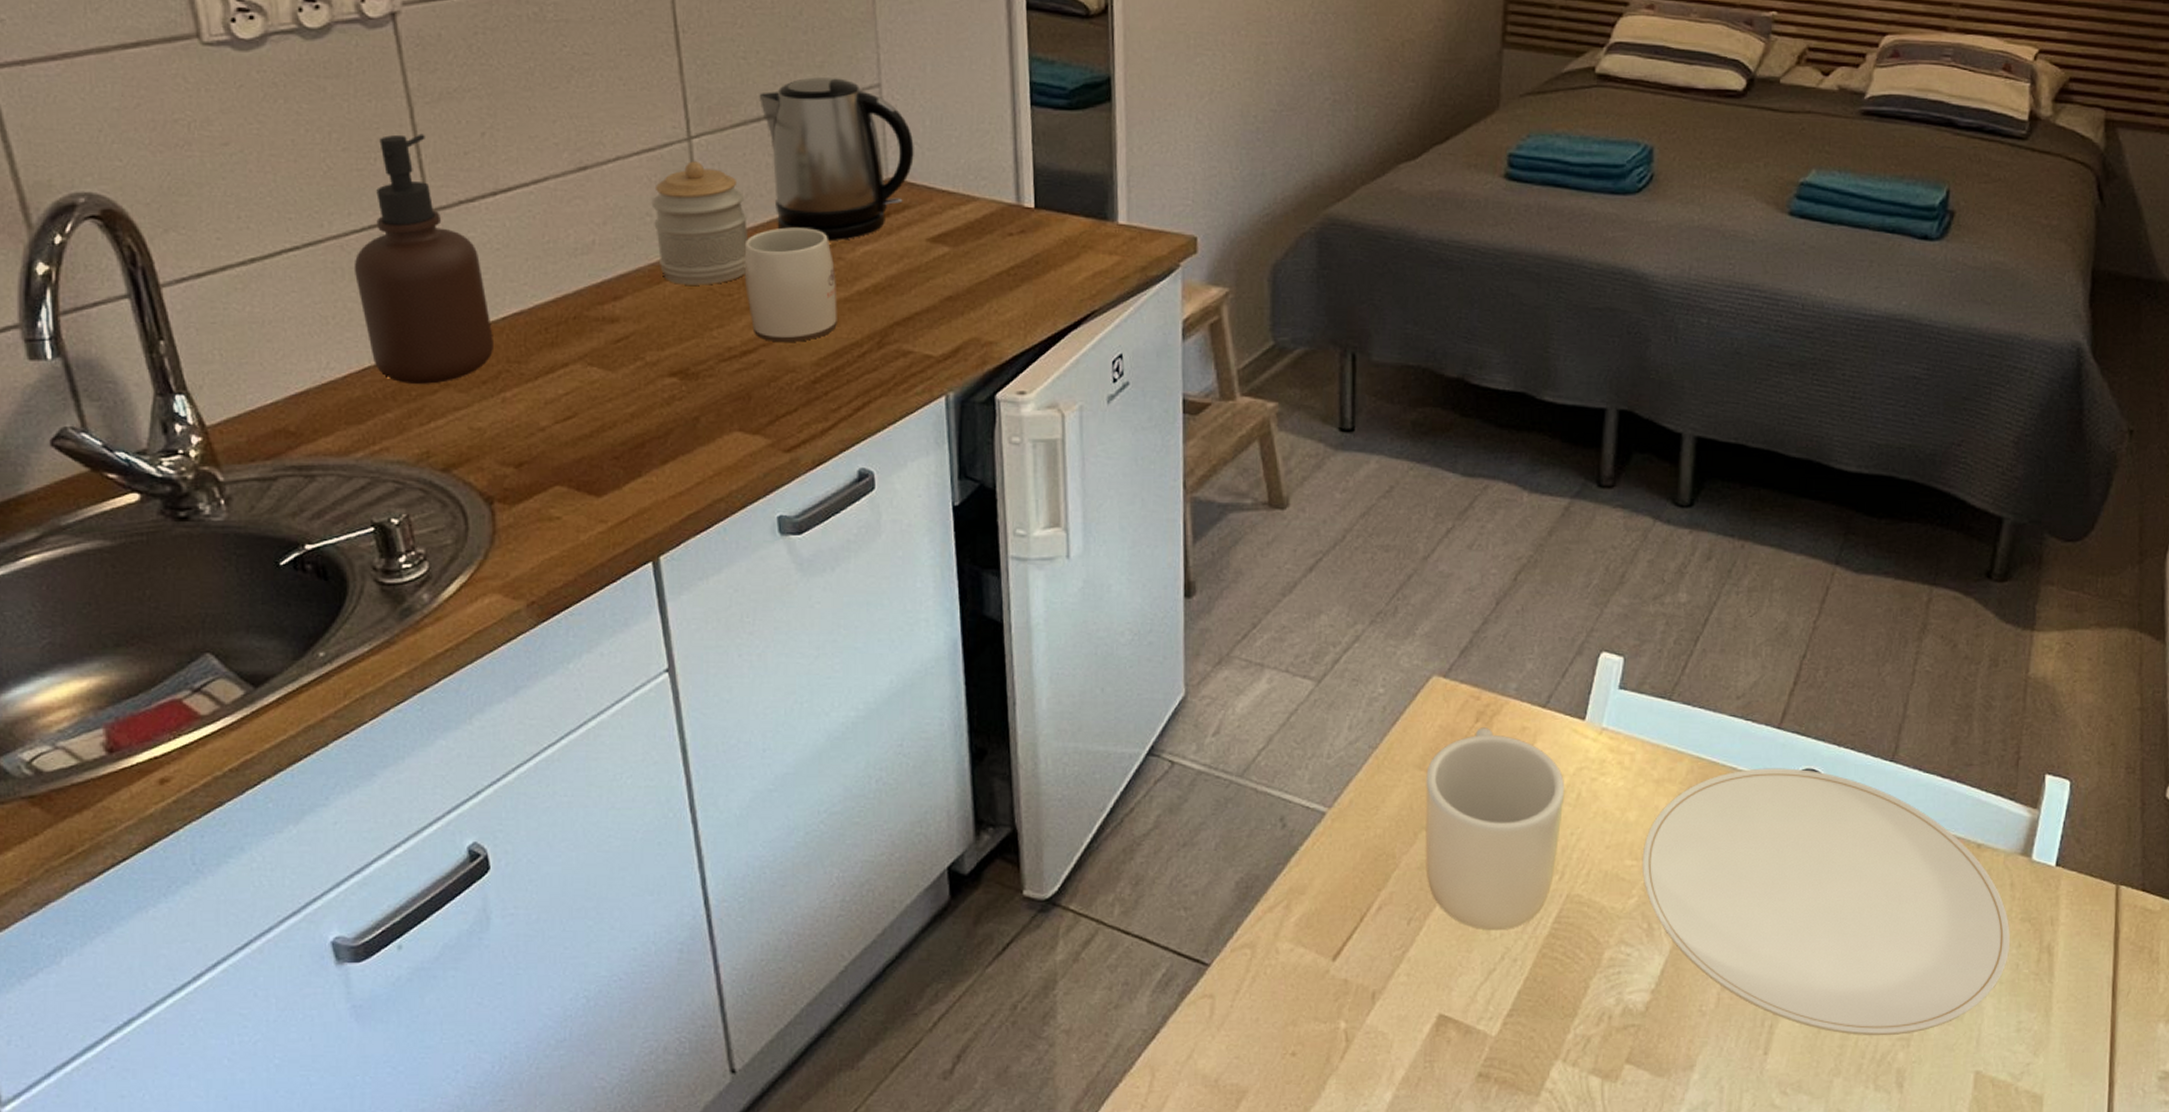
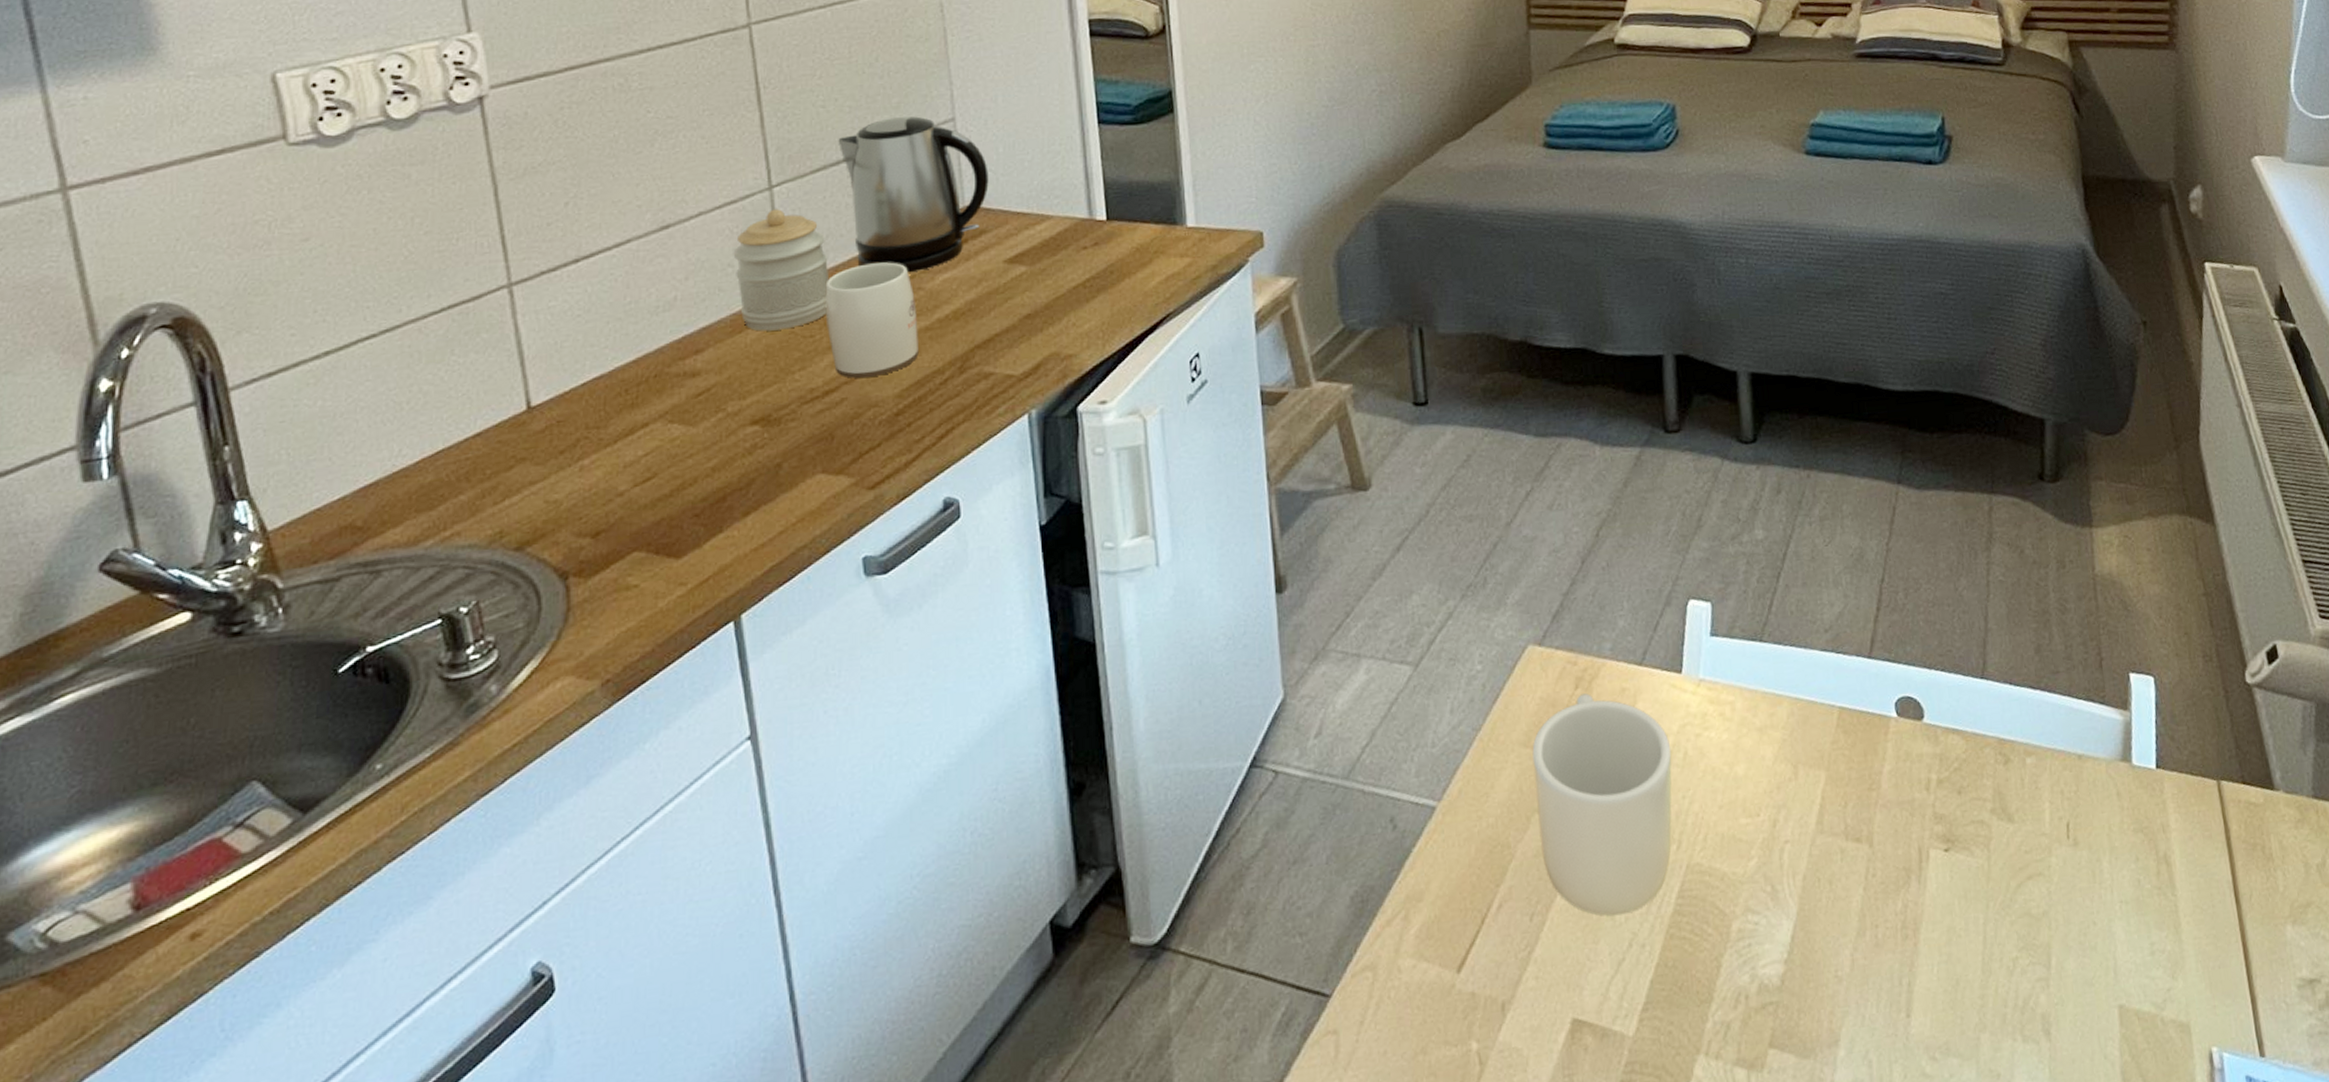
soap dispenser: present [355,134,493,384] -> none [432,209,572,463]
plate: present [1642,768,2011,1036] -> none [1755,698,2129,982]

